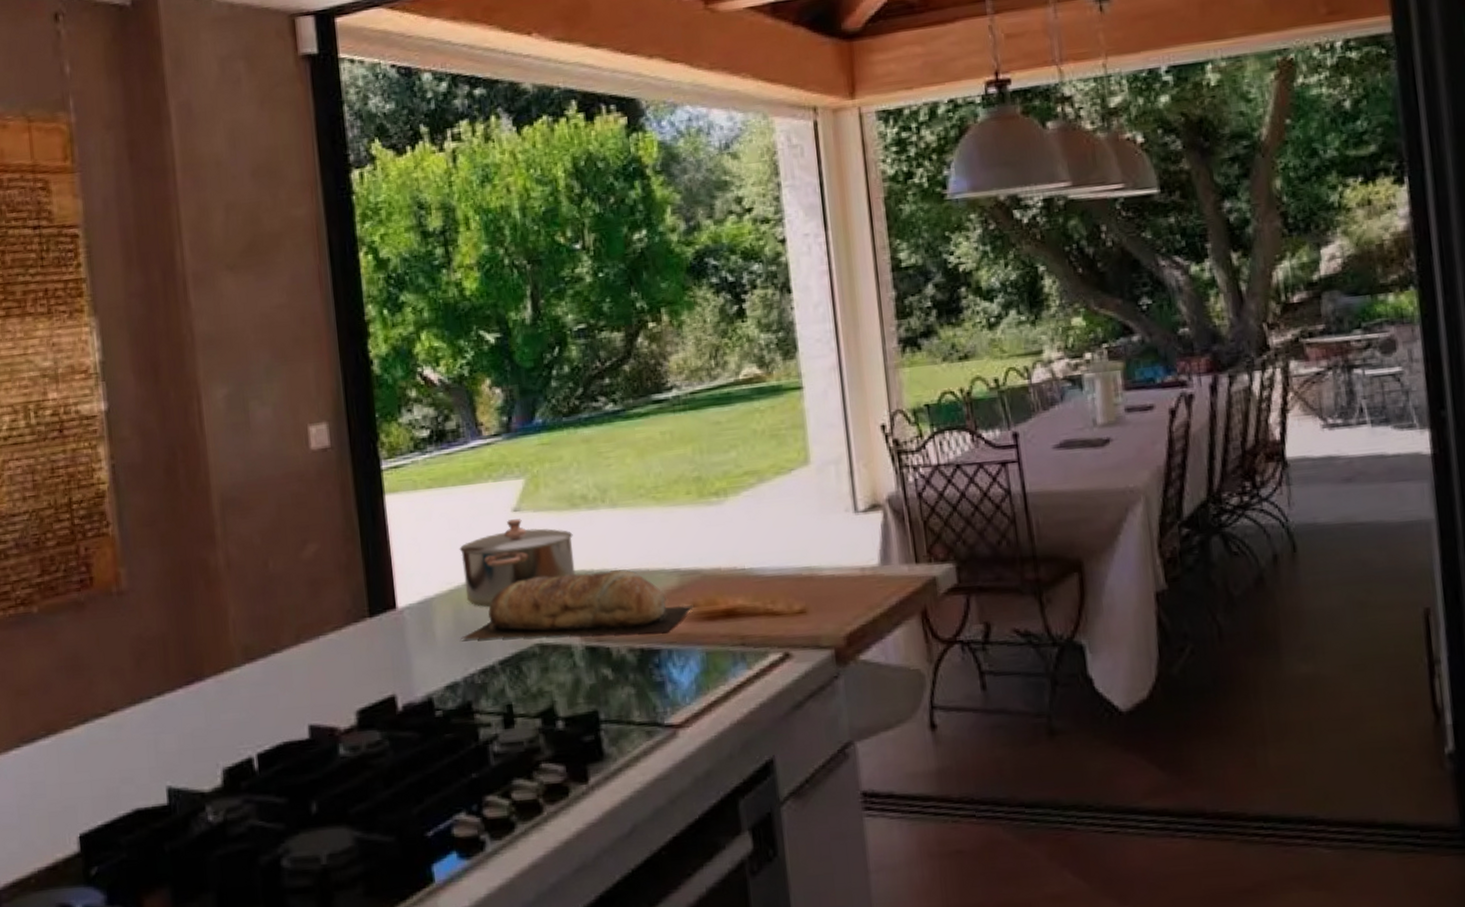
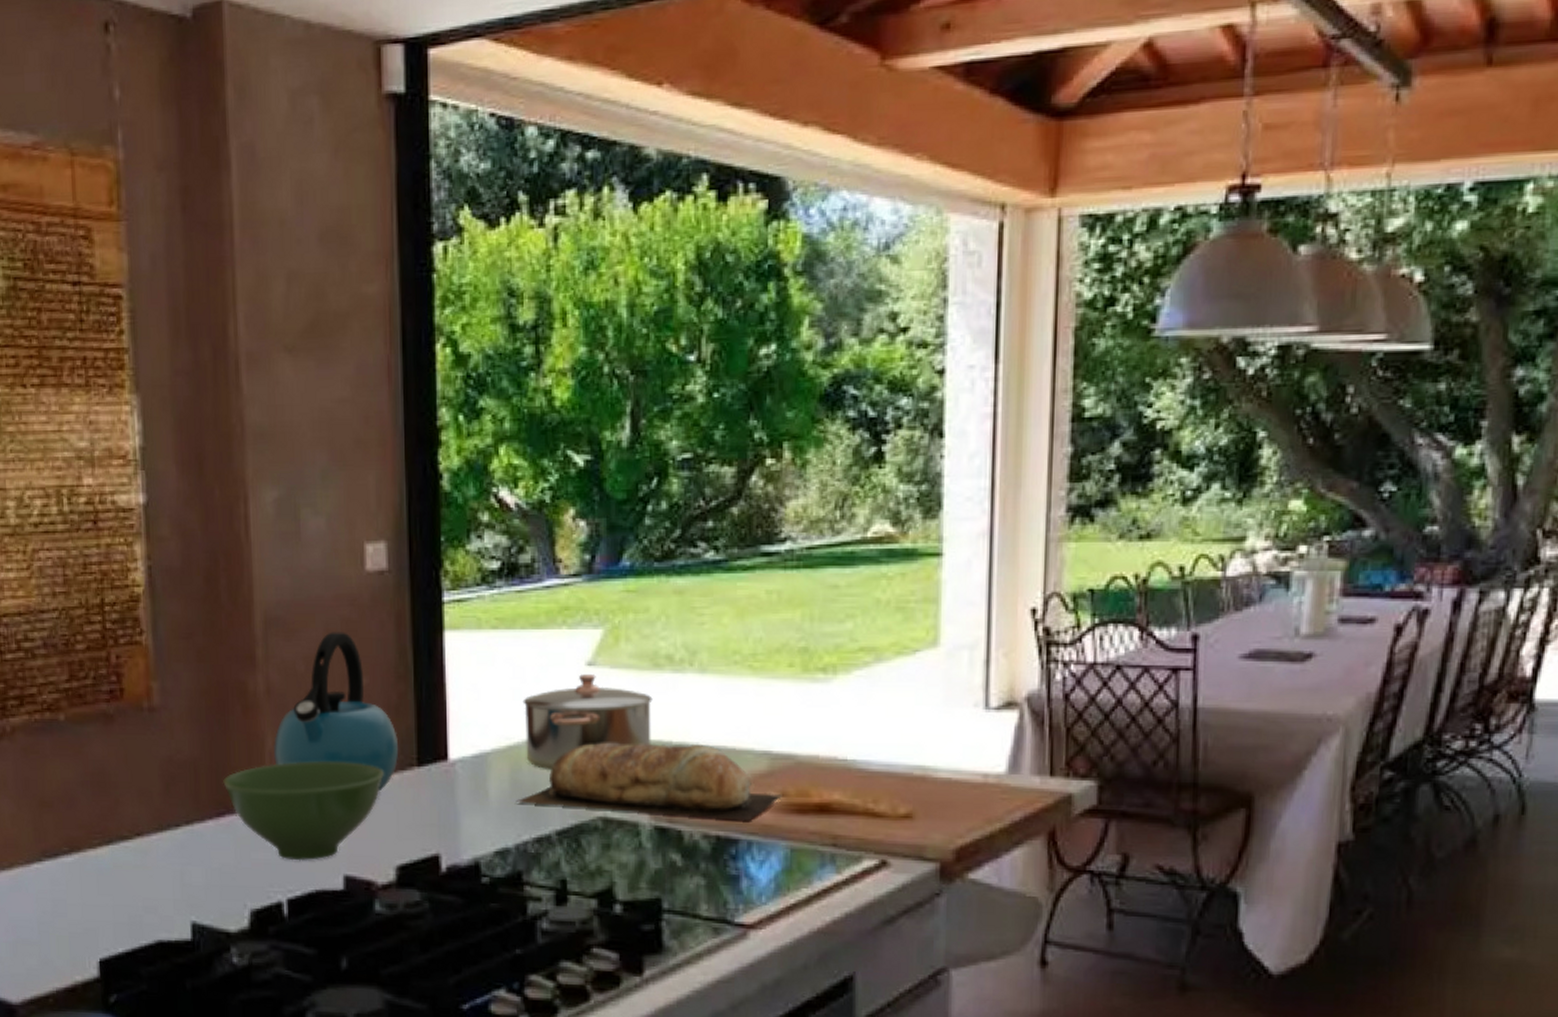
bowl: none [190,620,339,717] -> present [223,761,384,861]
kettle: none [236,505,352,644] -> present [274,632,399,792]

